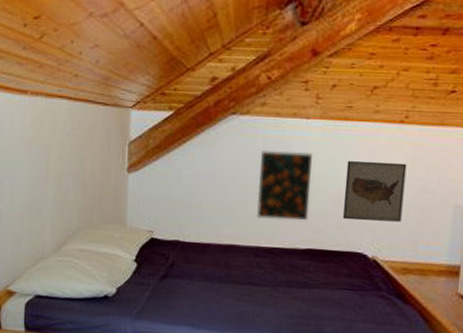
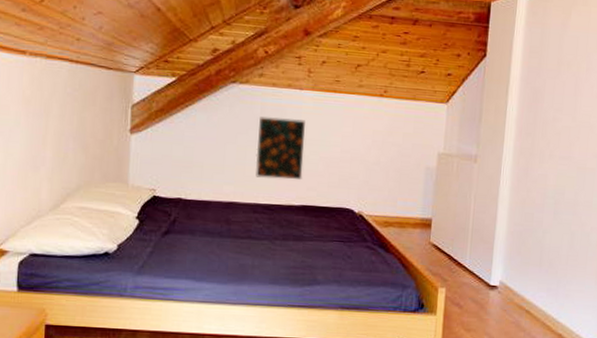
wall art: present [342,160,407,222] -> none [332,127,386,182]

